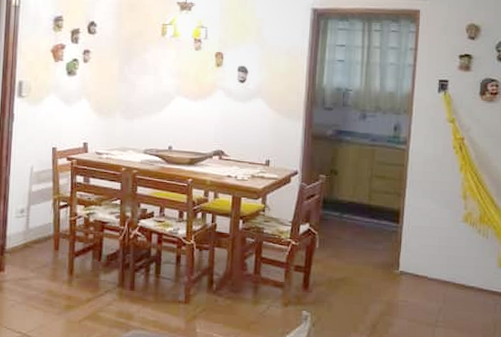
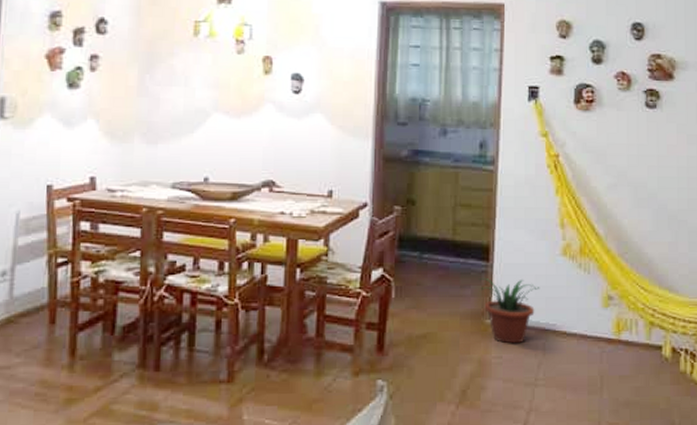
potted plant: none [390,236,443,292] -> present [479,277,540,344]

